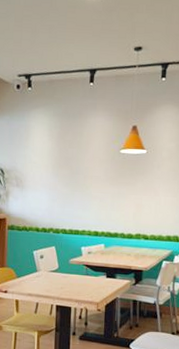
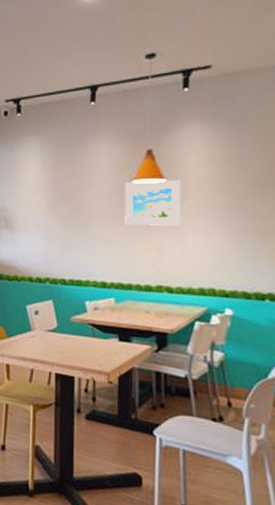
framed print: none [113,150,157,188] -> present [124,180,181,226]

